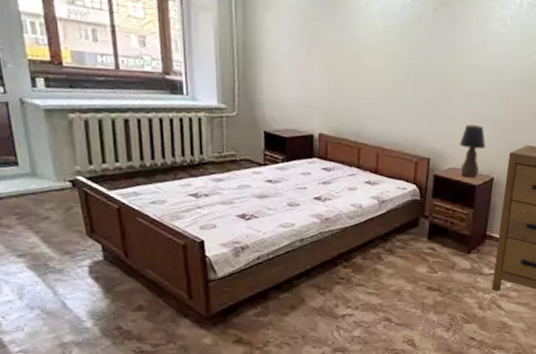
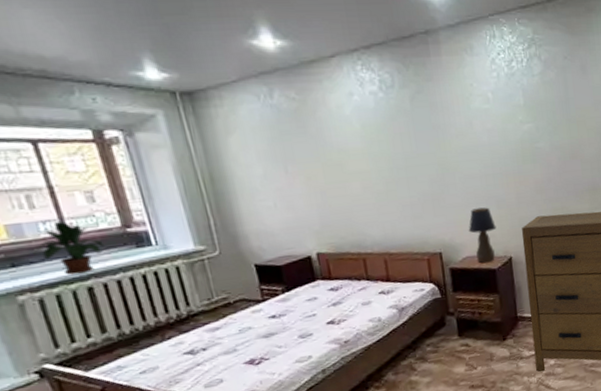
potted plant: none [88,56,145,106] -> present [33,220,104,275]

